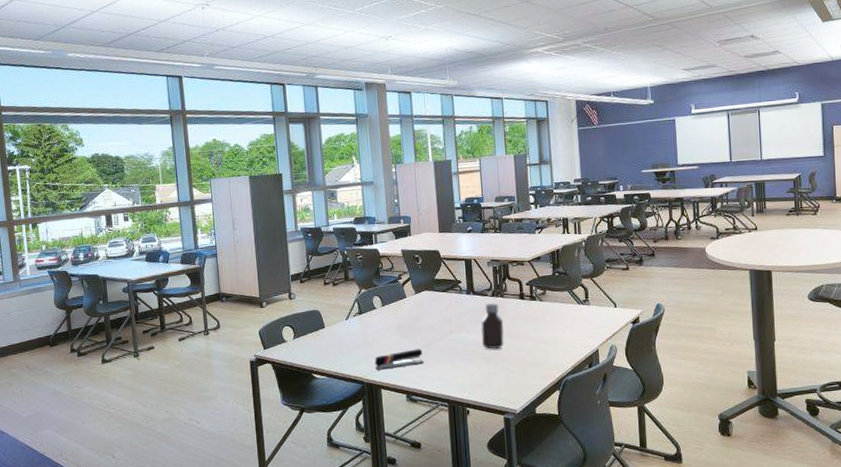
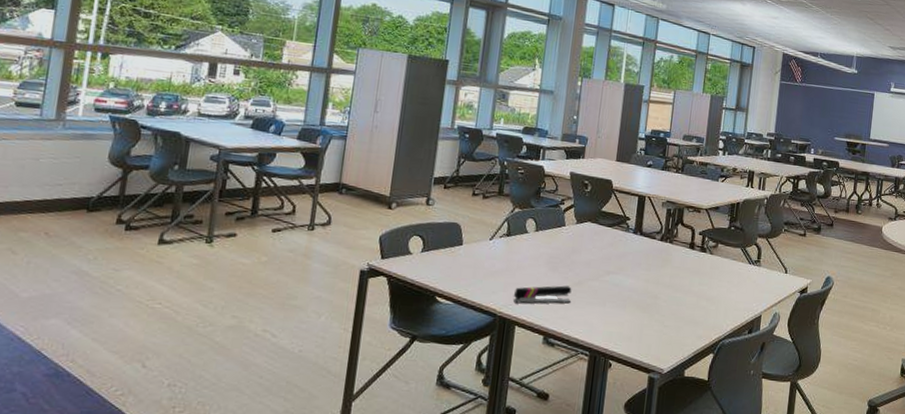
bottle: present [481,303,505,349] -> none [640,248,667,300]

